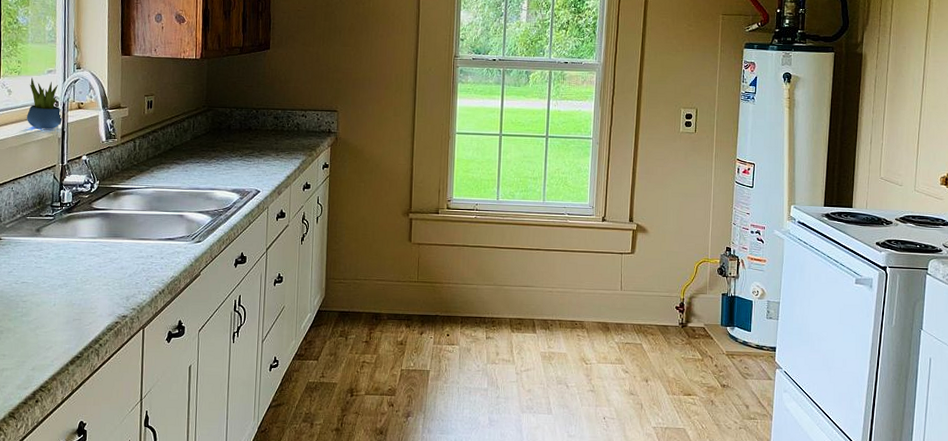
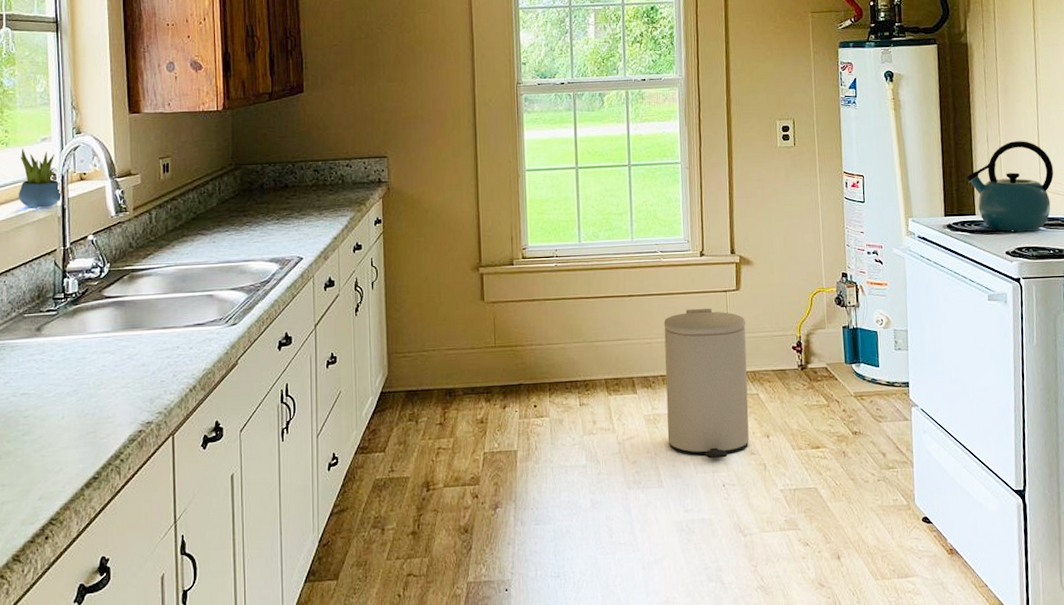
pedal bin: none [559,265,637,395] -> present [663,308,749,459]
kettle: none [847,145,929,227] -> present [966,141,1054,232]

